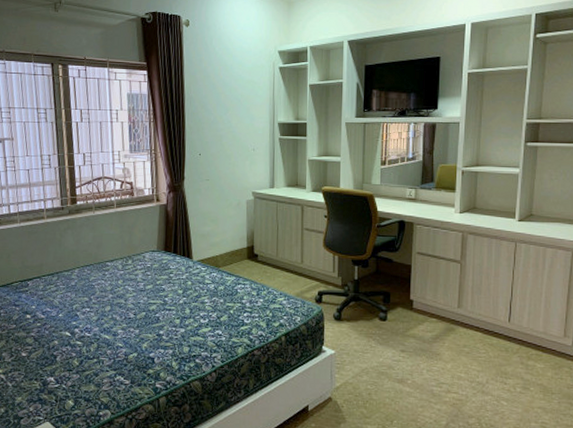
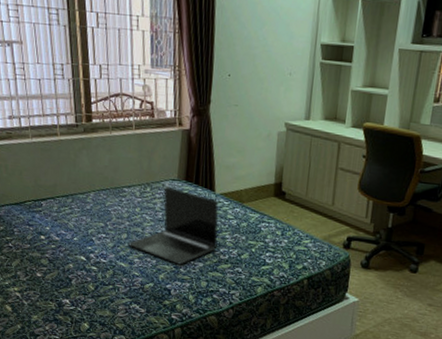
laptop: none [112,258,197,332] -> present [128,186,219,265]

